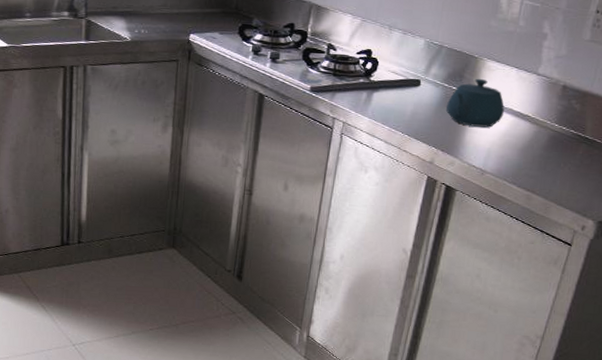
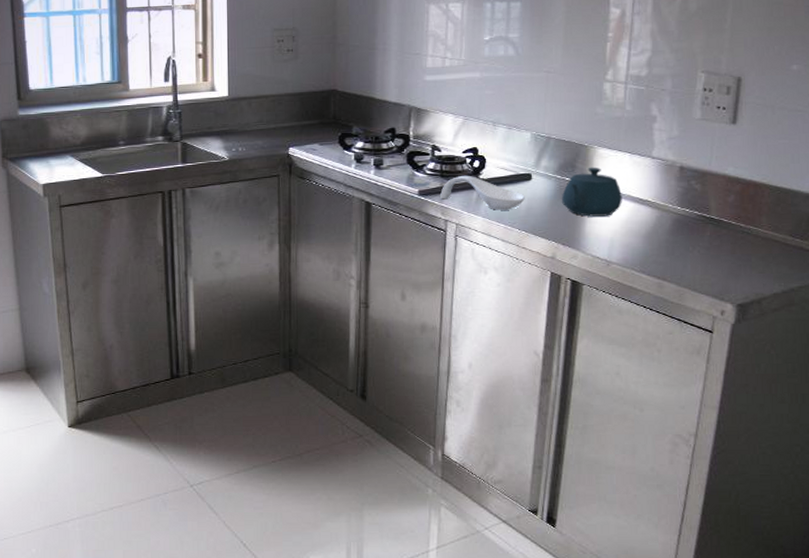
spoon rest: none [331,75,412,113] -> present [440,175,525,210]

